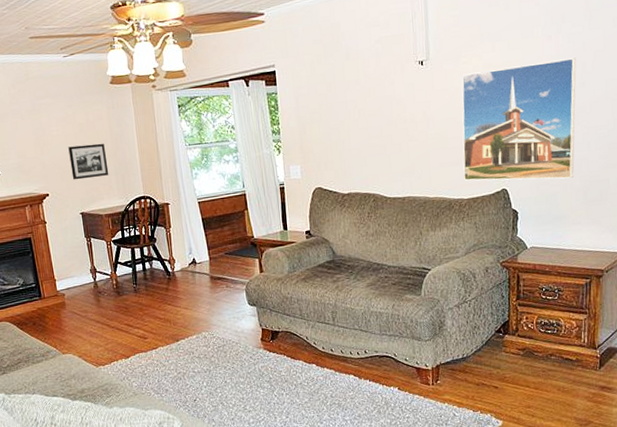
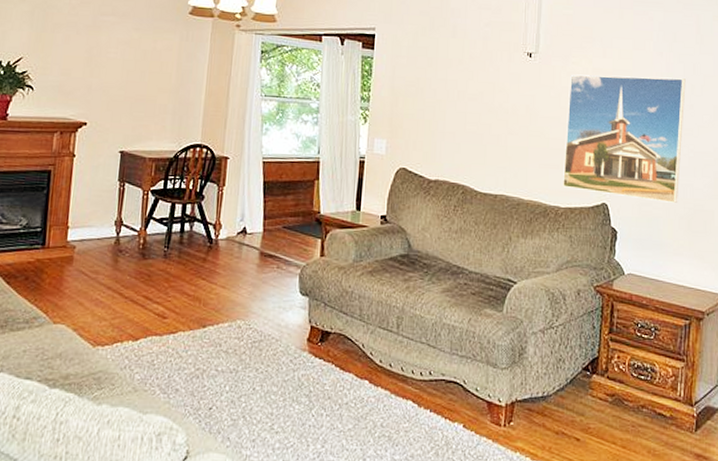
picture frame: present [68,143,109,180] -> none [120,73,167,114]

